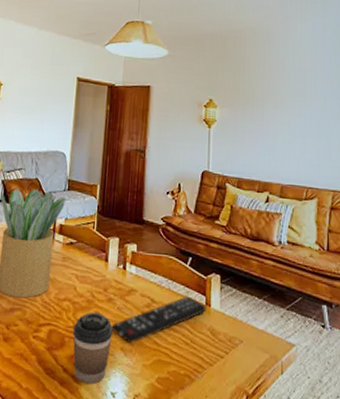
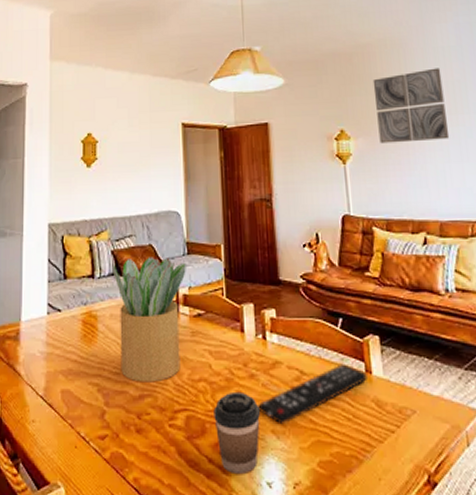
wall art: none [240,57,298,117] -> present [372,68,450,144]

